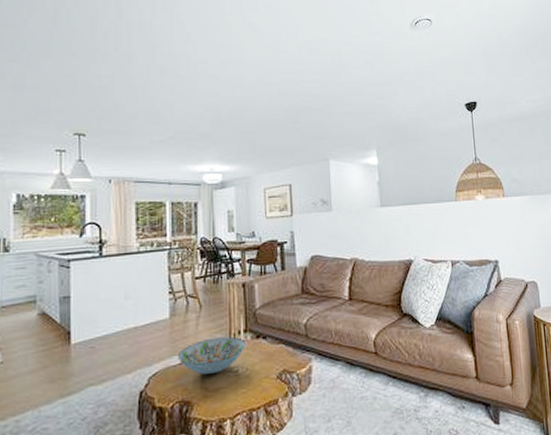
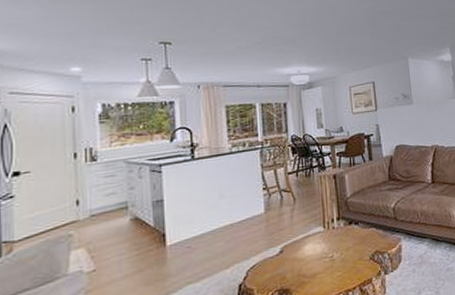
decorative bowl: present [177,336,246,375] -> none [274,224,340,263]

